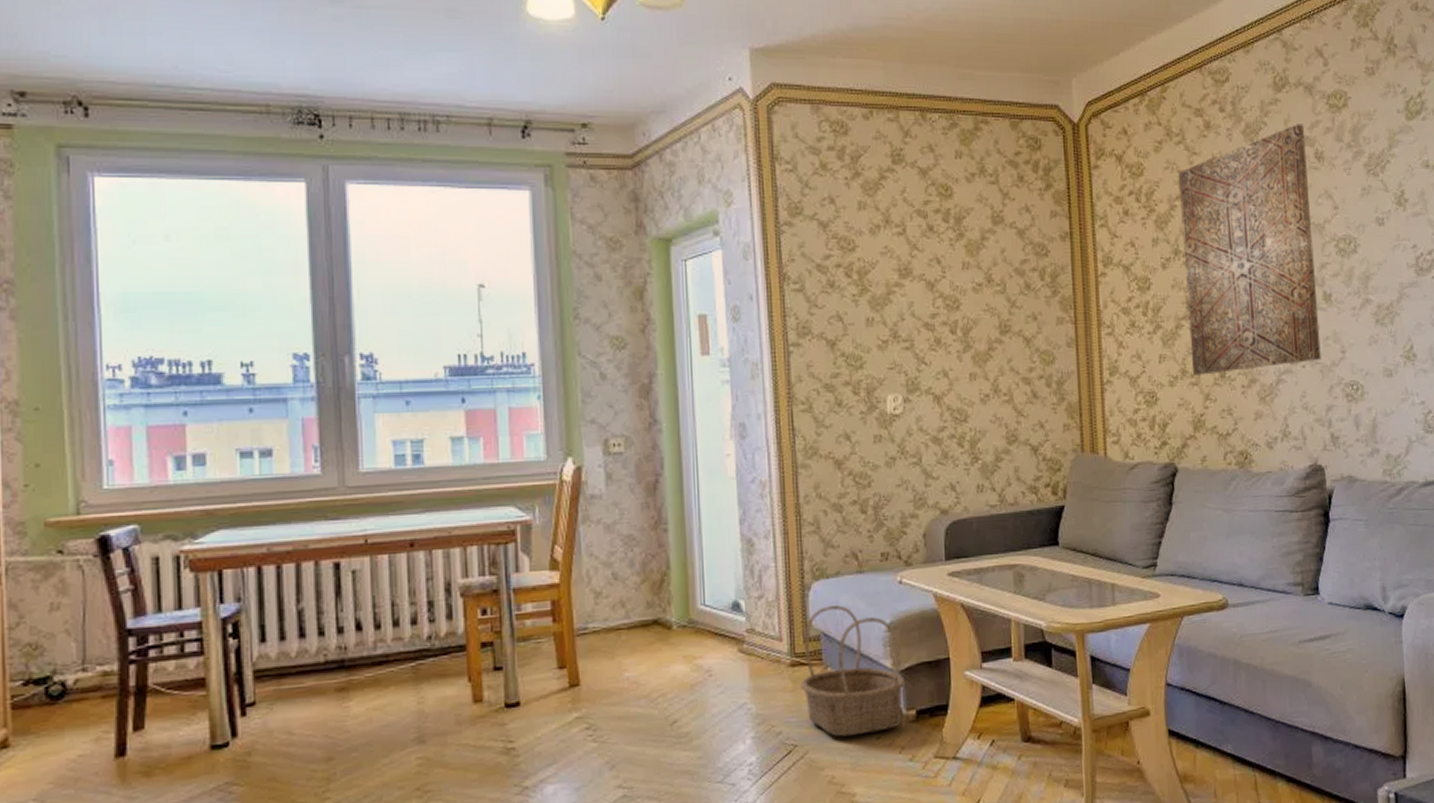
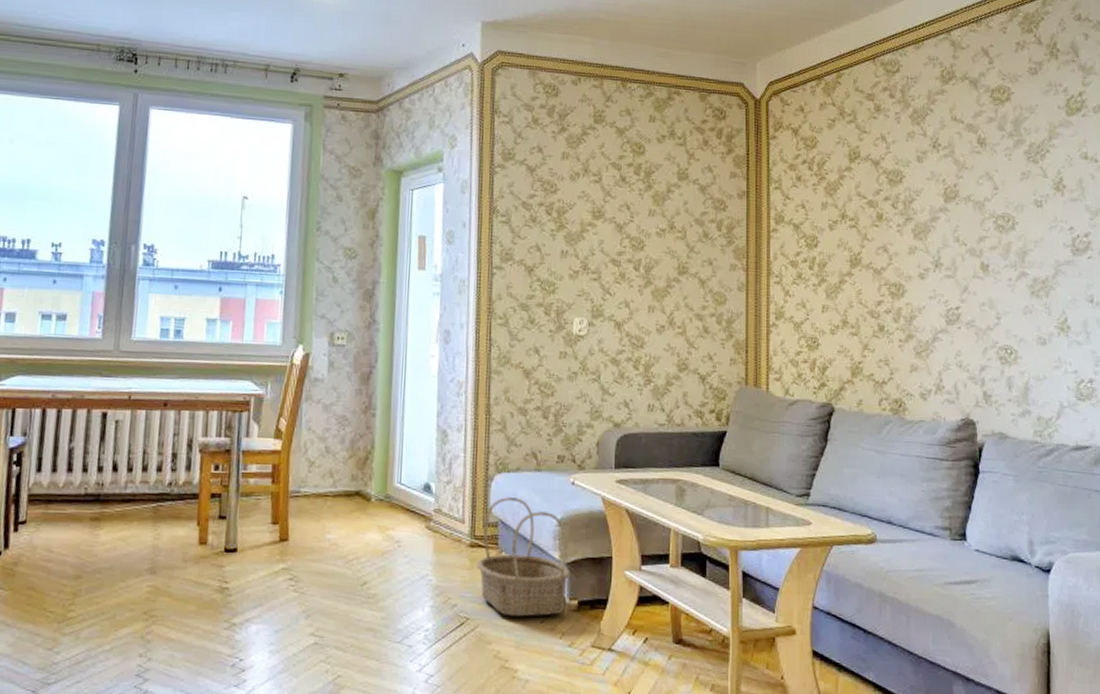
wall art: present [1179,124,1321,375] -> none [849,112,977,327]

